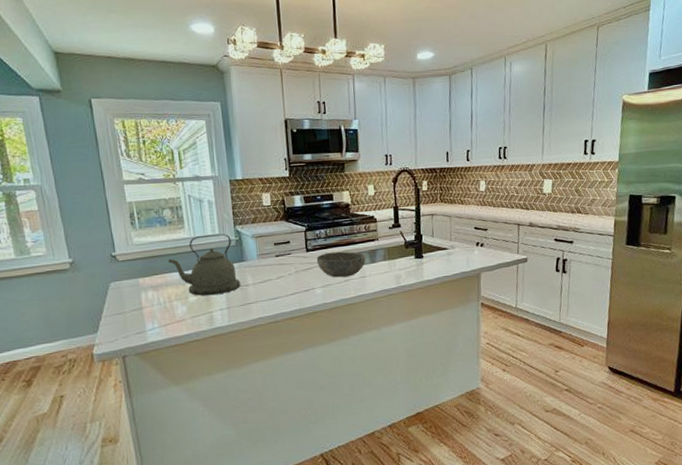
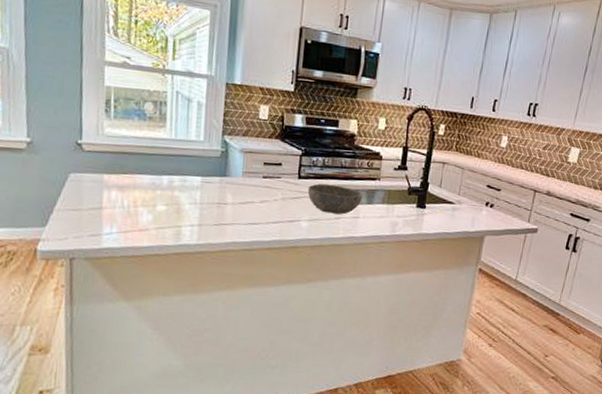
kettle: present [168,233,241,296] -> none [141,139,219,208]

